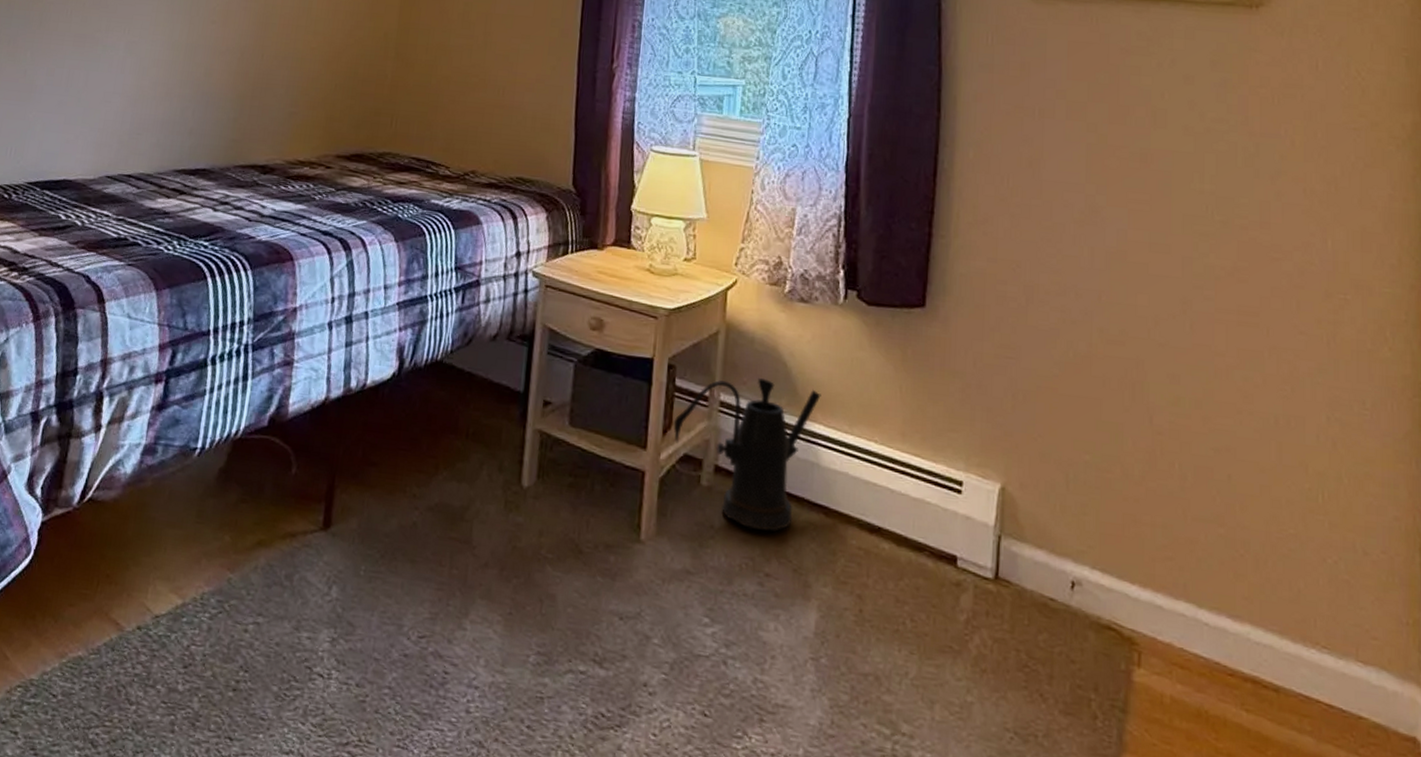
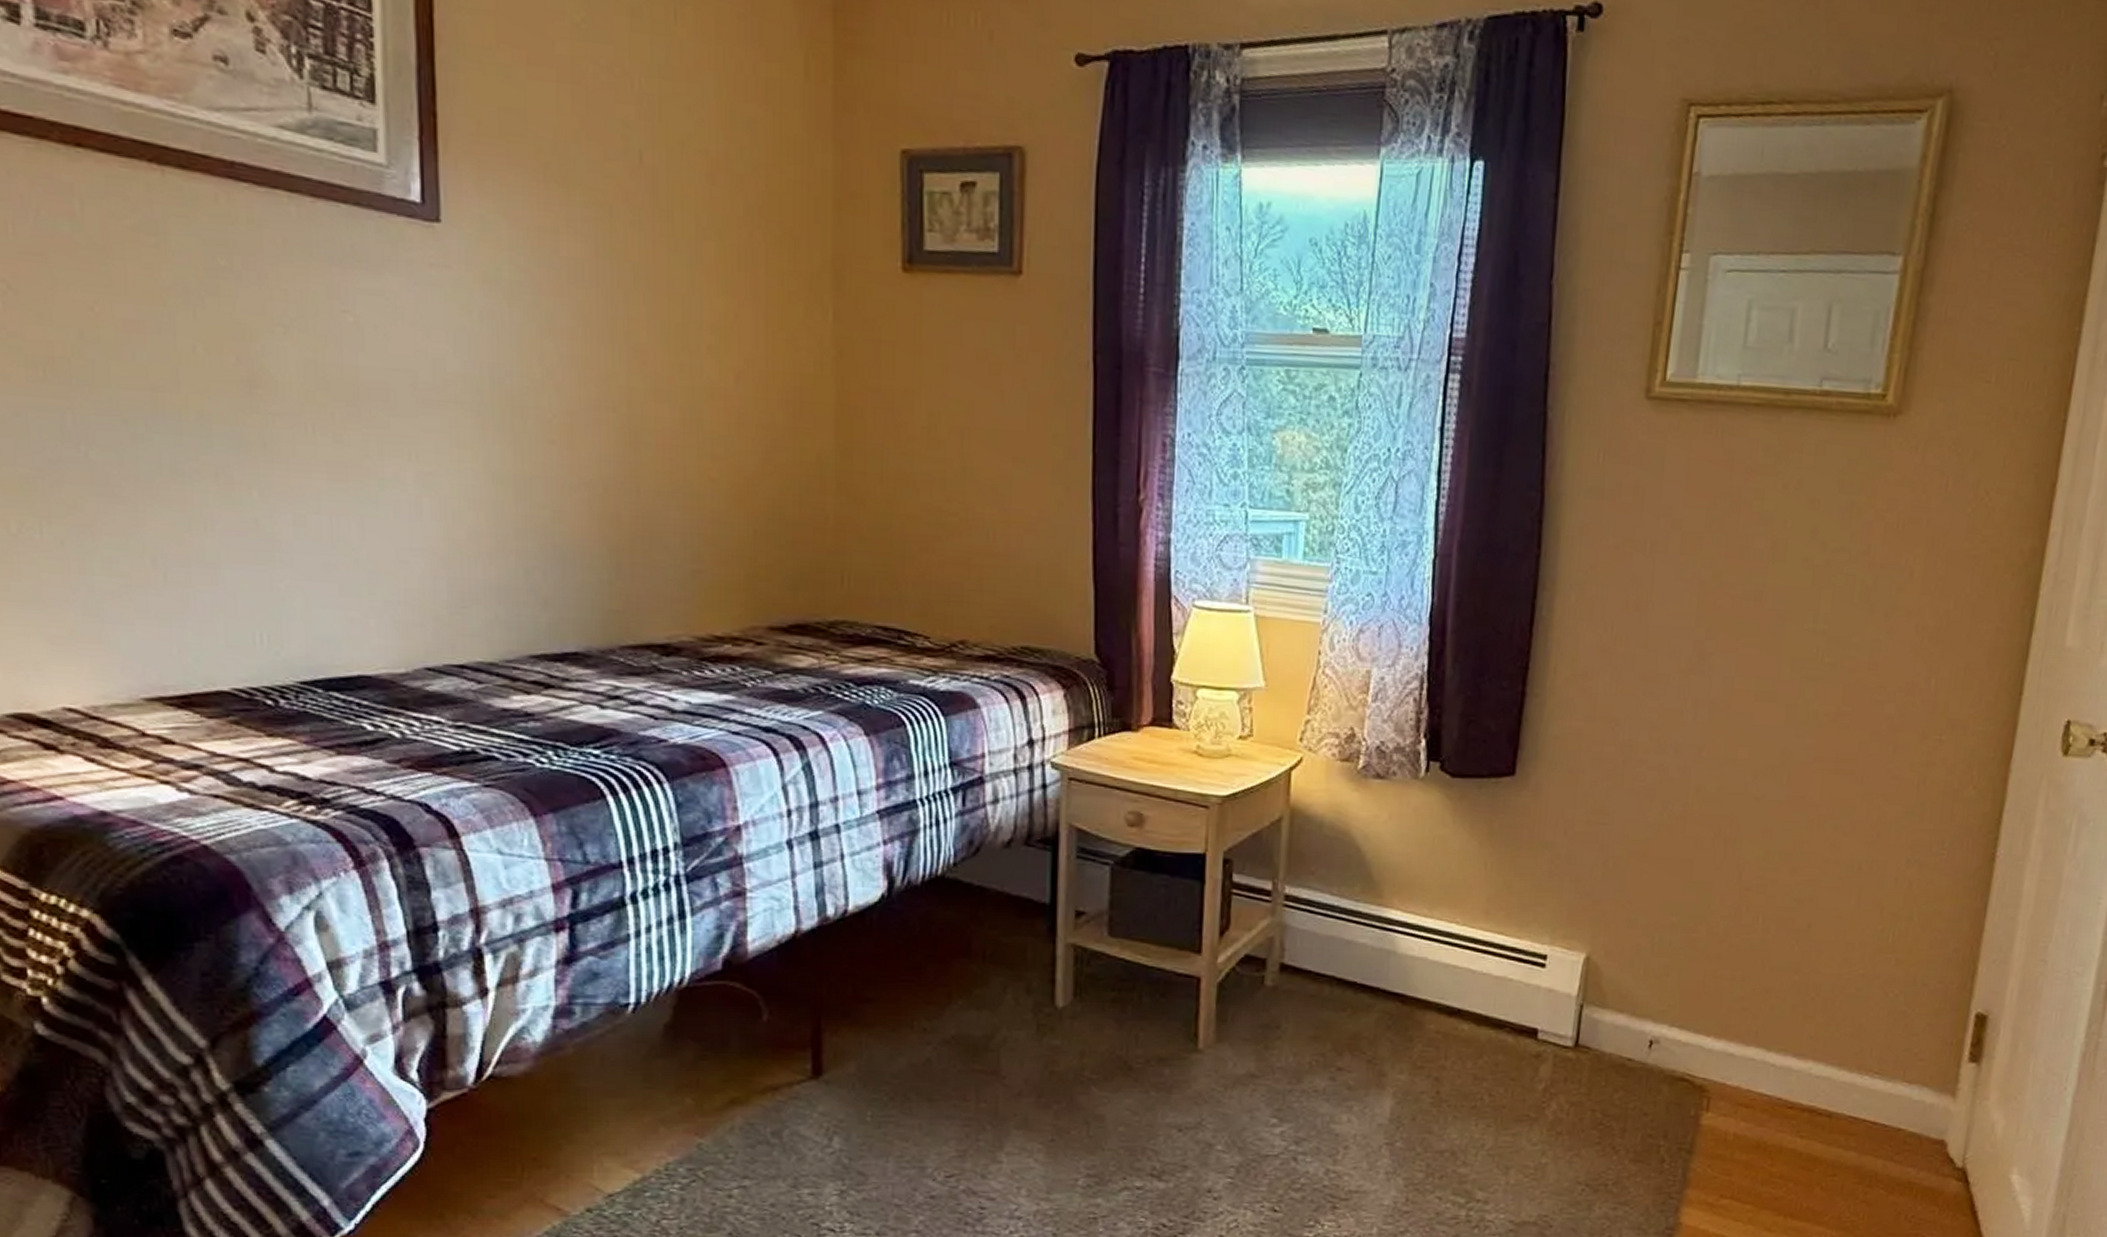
watering can: present [673,377,821,532] -> none [1231,865,1399,1026]

